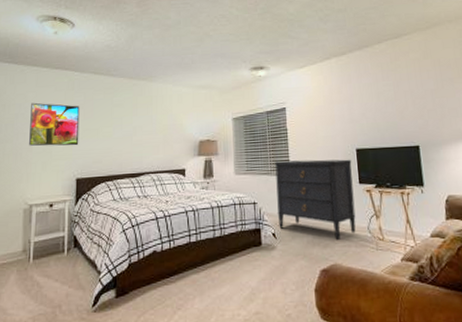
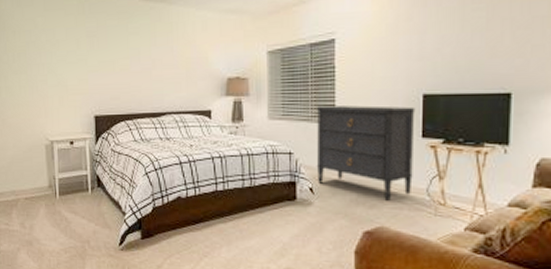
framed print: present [29,102,80,146] -> none [41,29,95,80]

